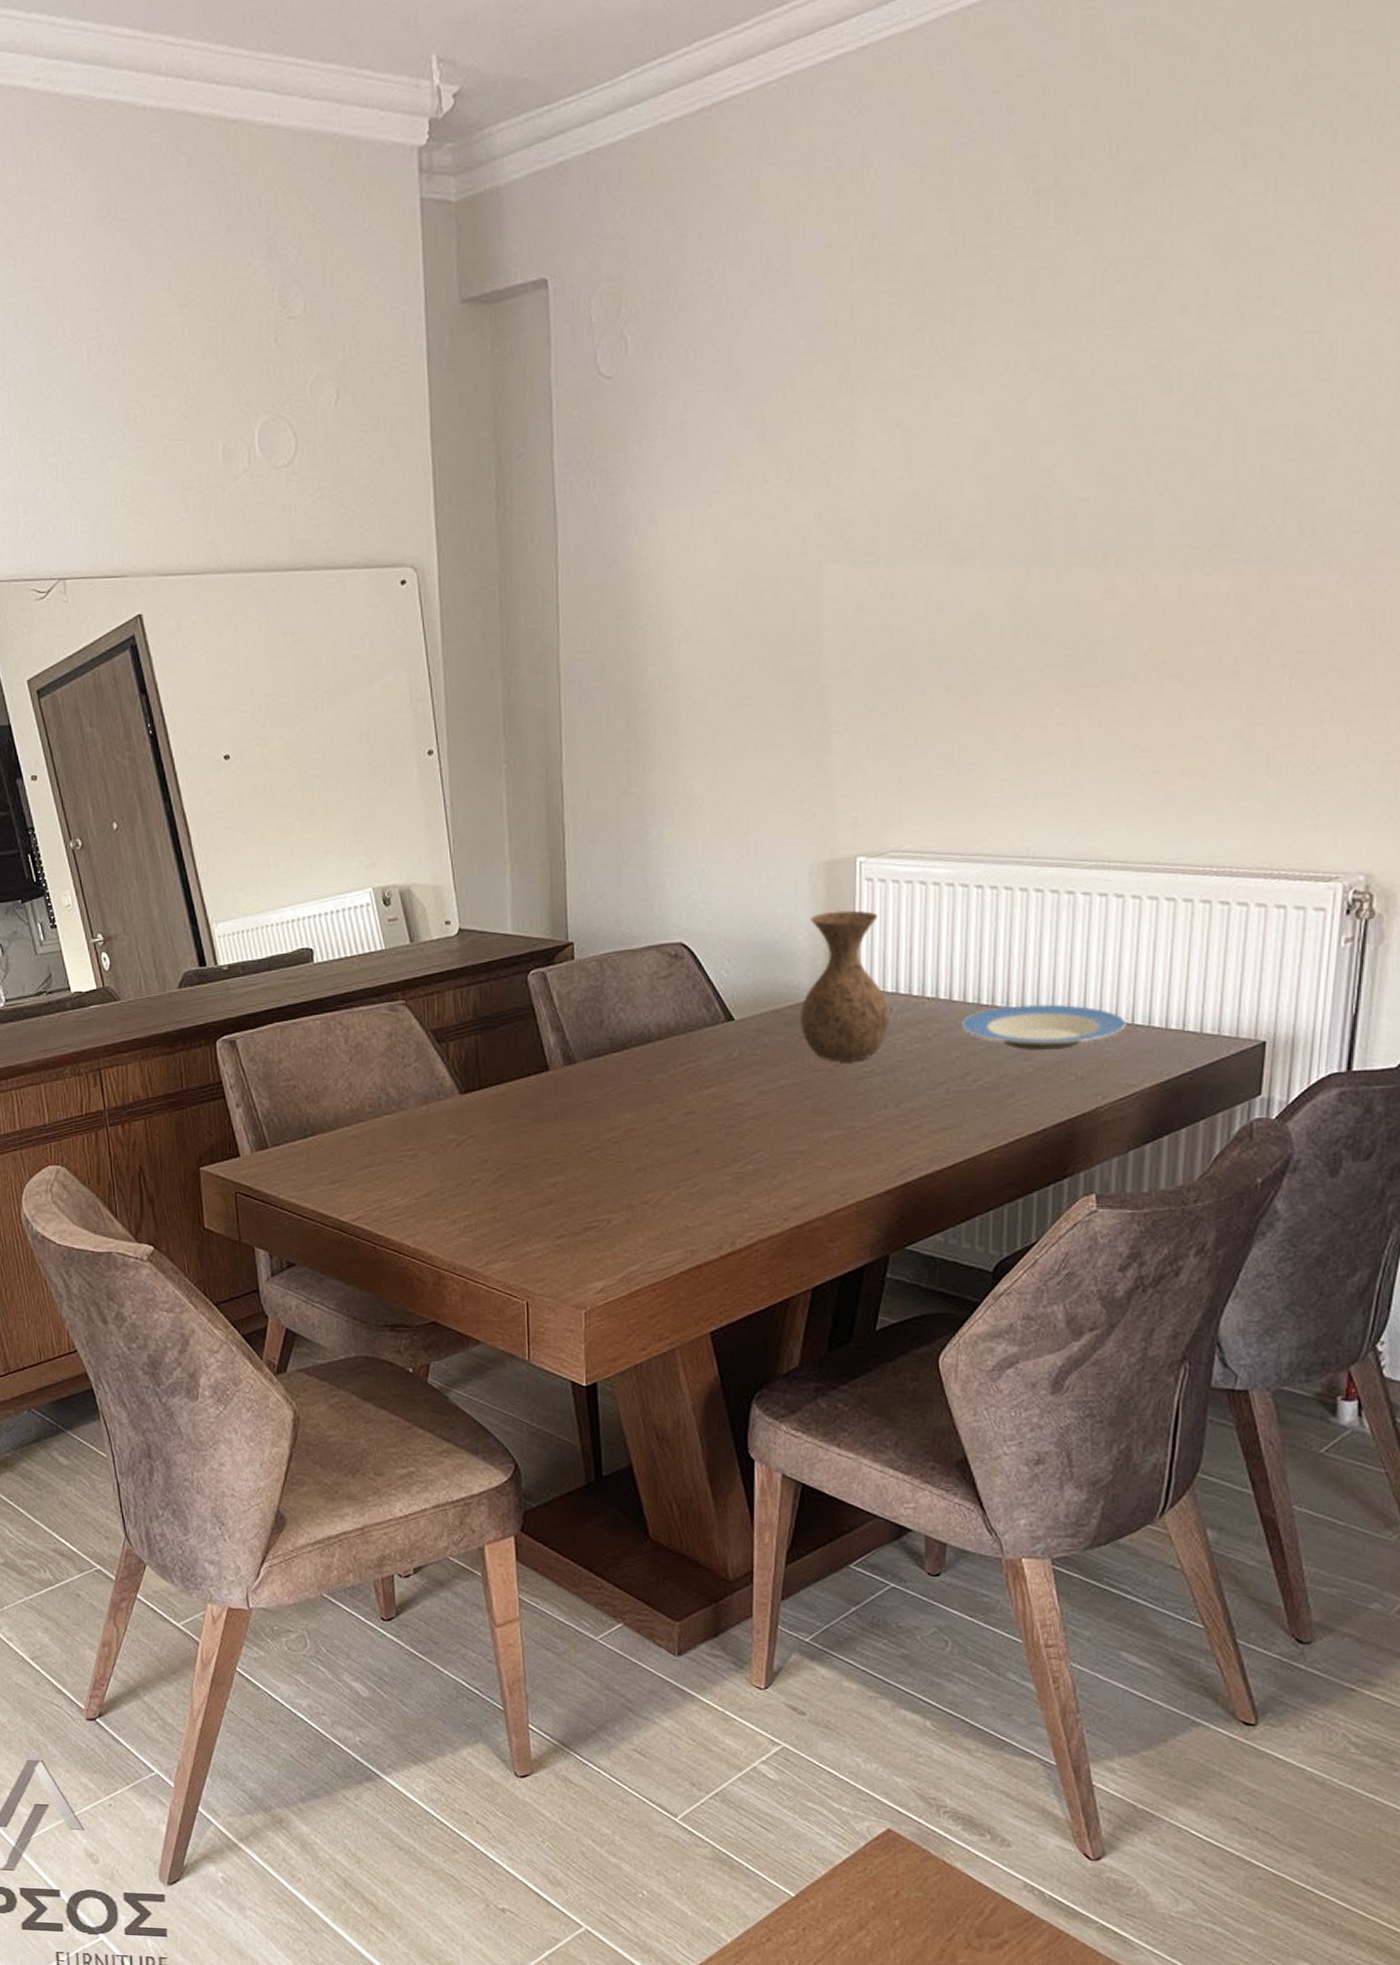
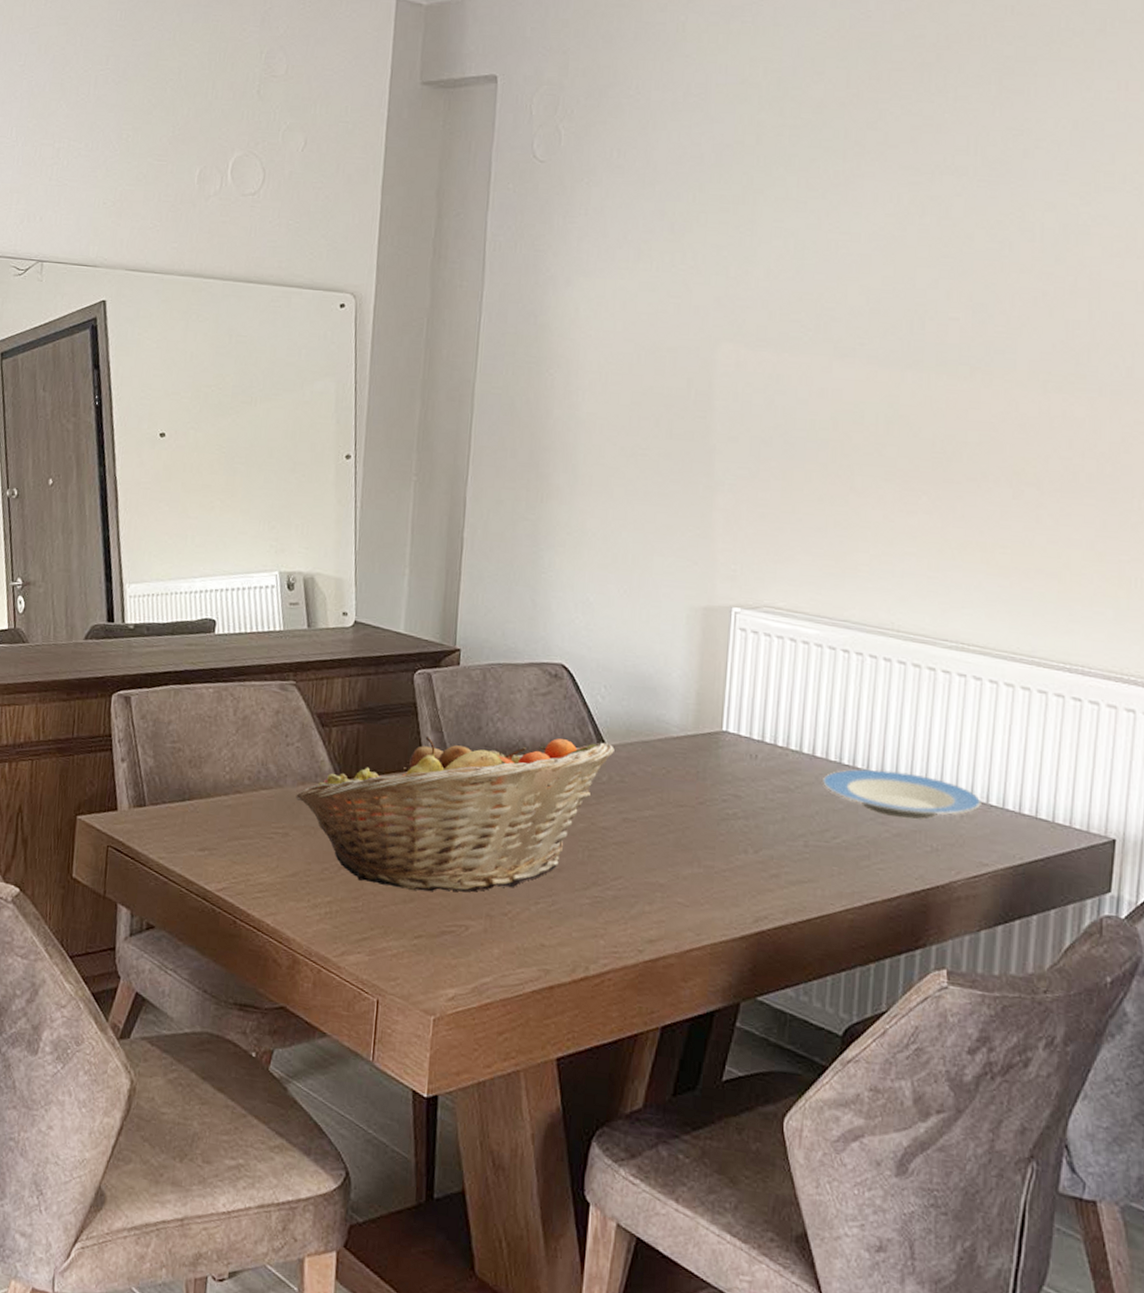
fruit basket: none [420,1017,744,1192] -> present [296,736,615,892]
vase: present [801,910,890,1062] -> none [669,654,755,802]

